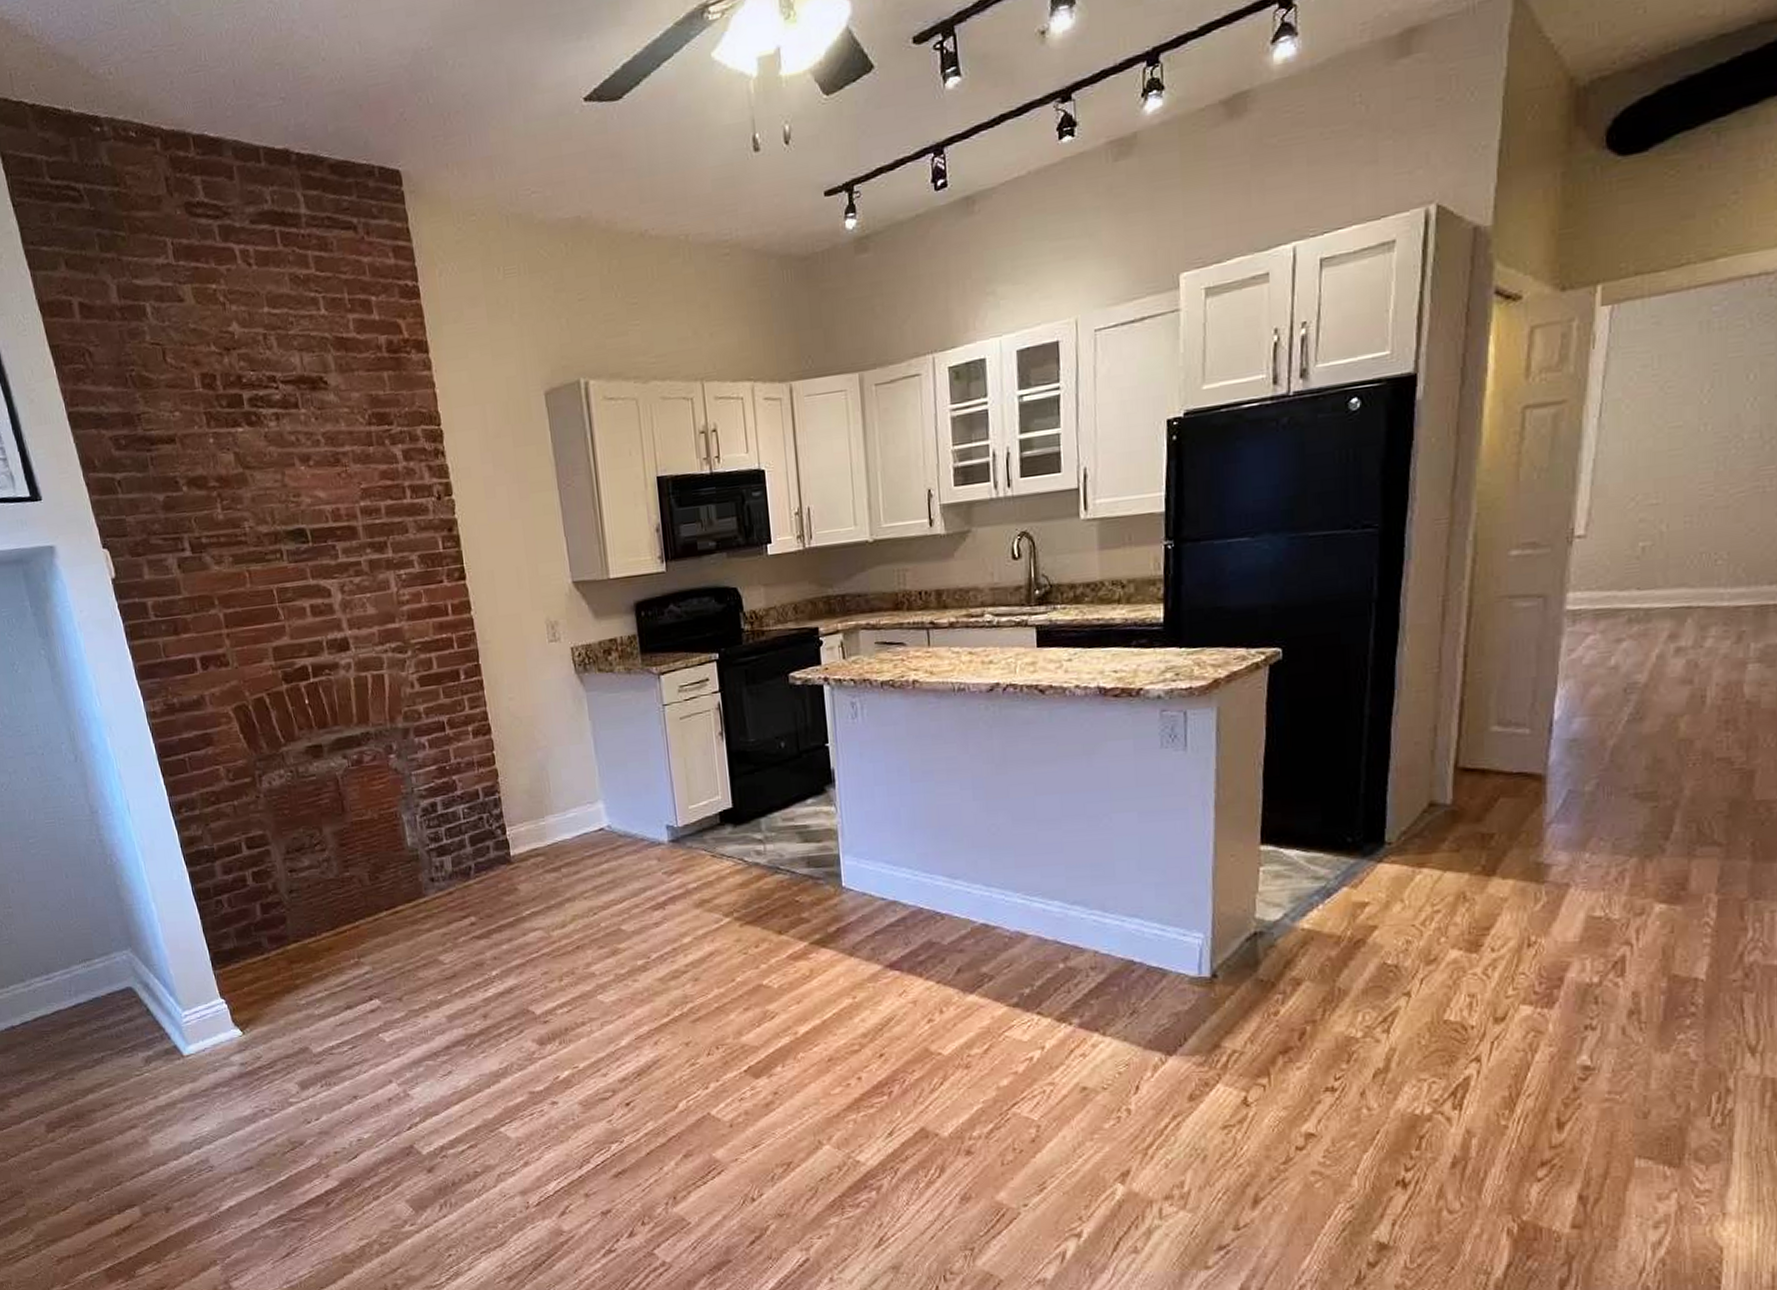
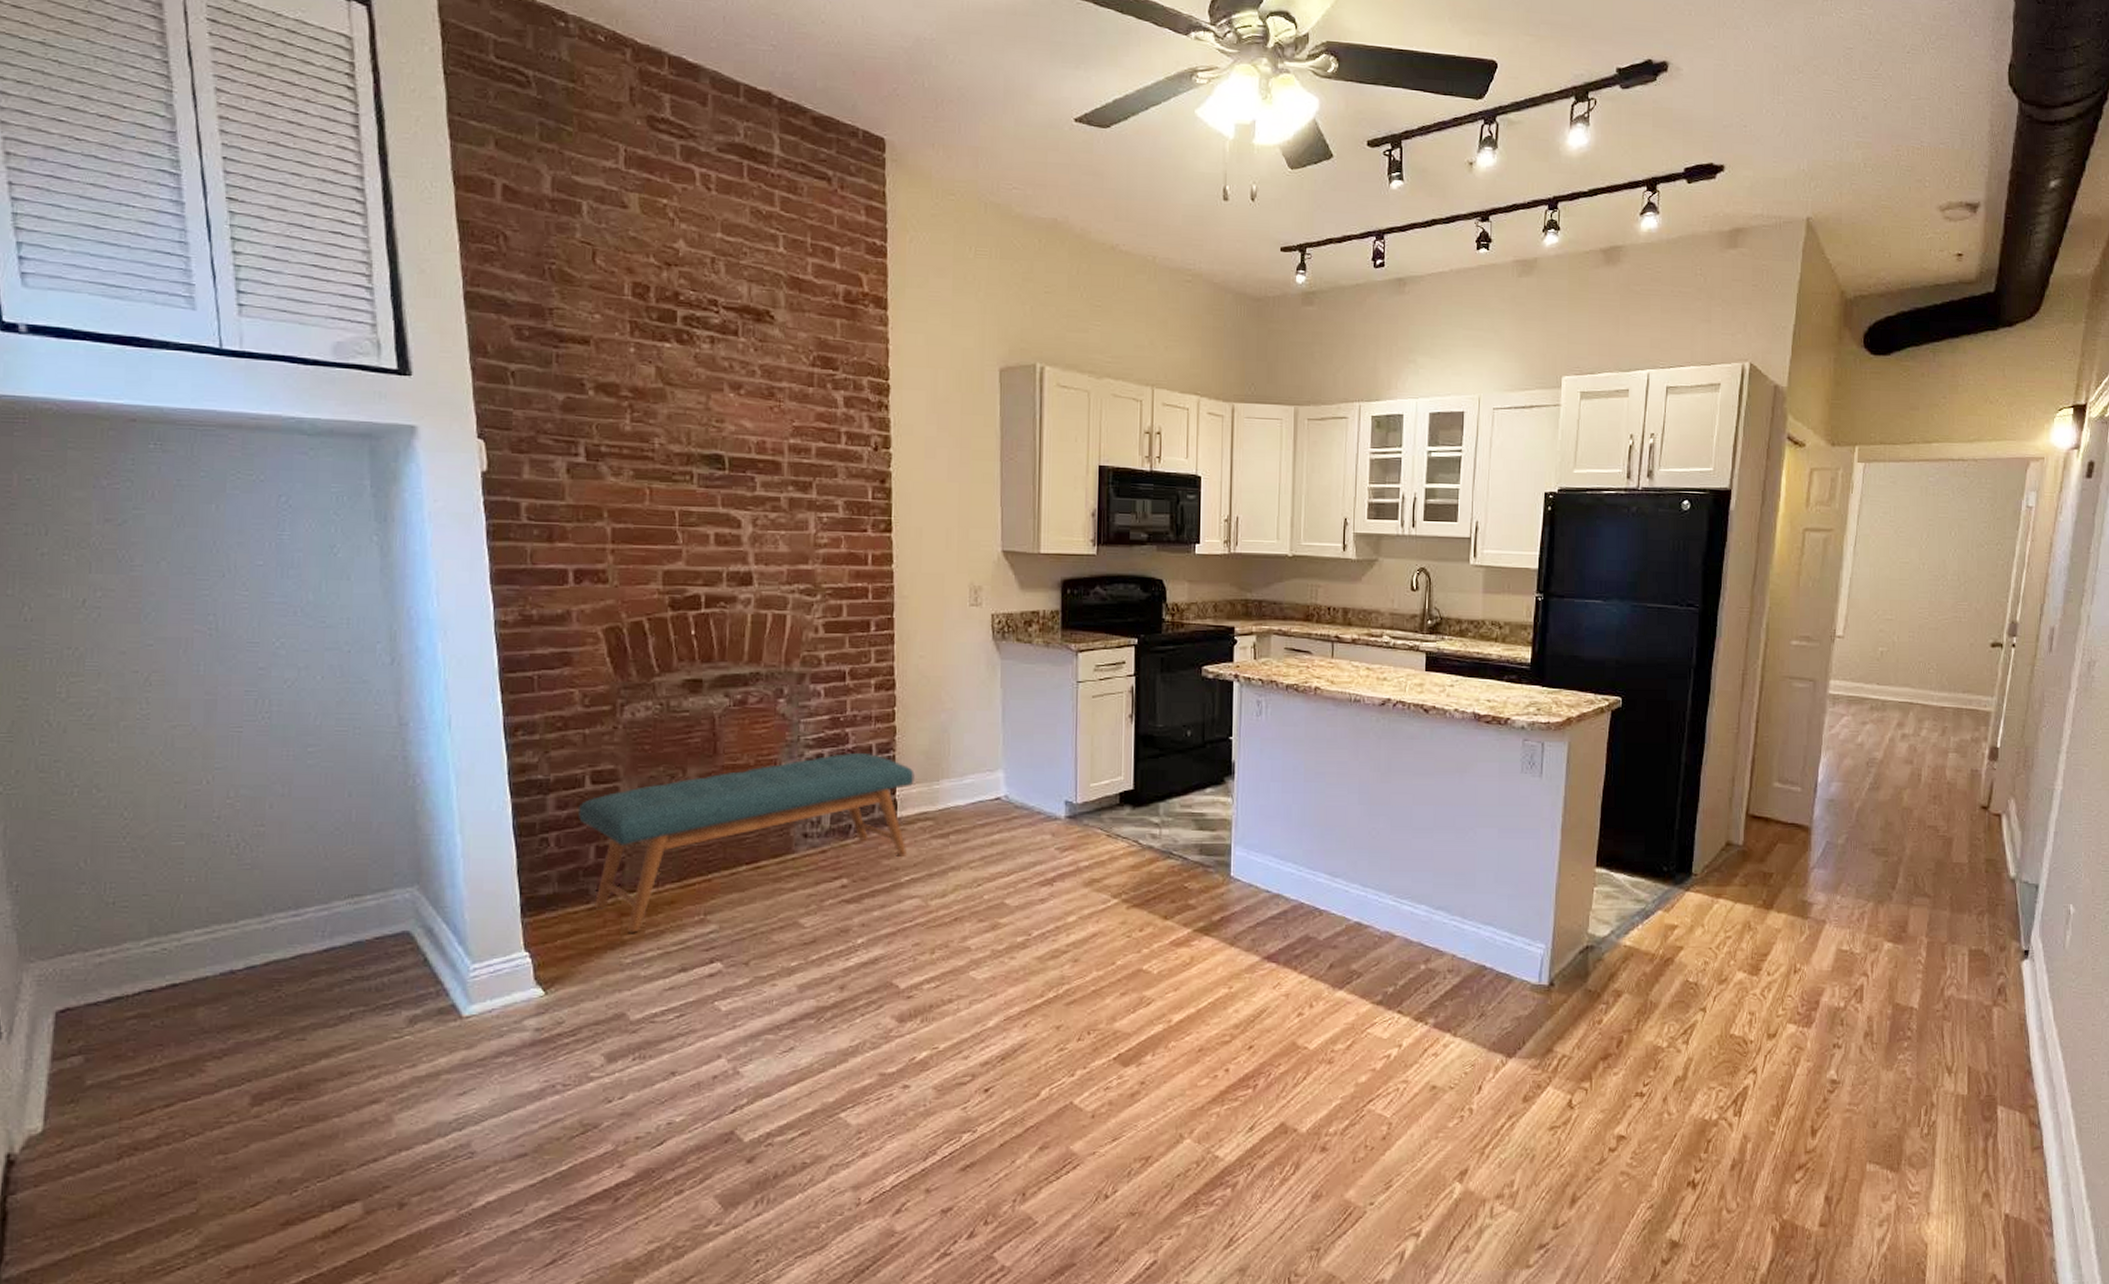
bench: none [240,797,526,978] -> present [577,752,915,933]

